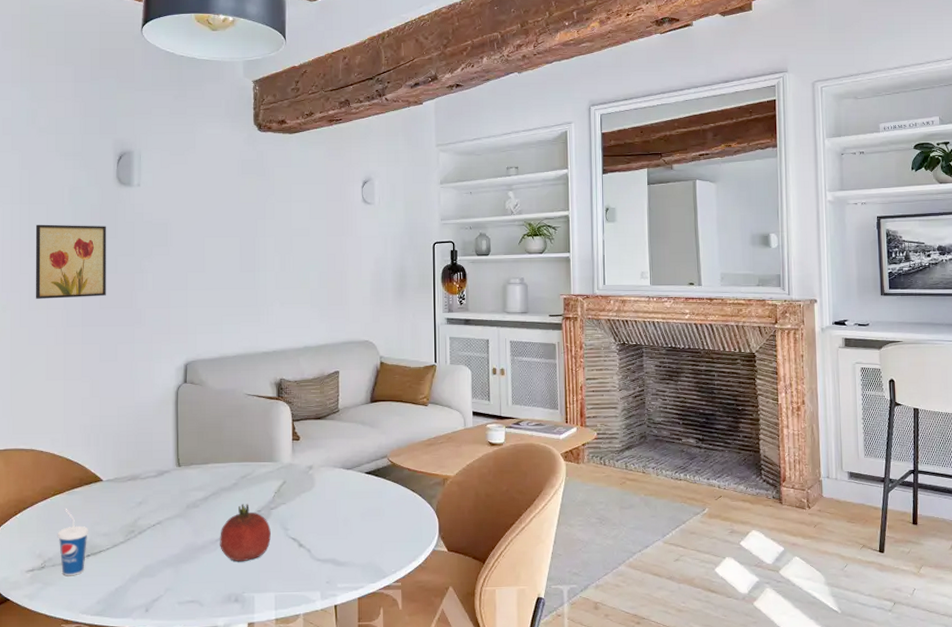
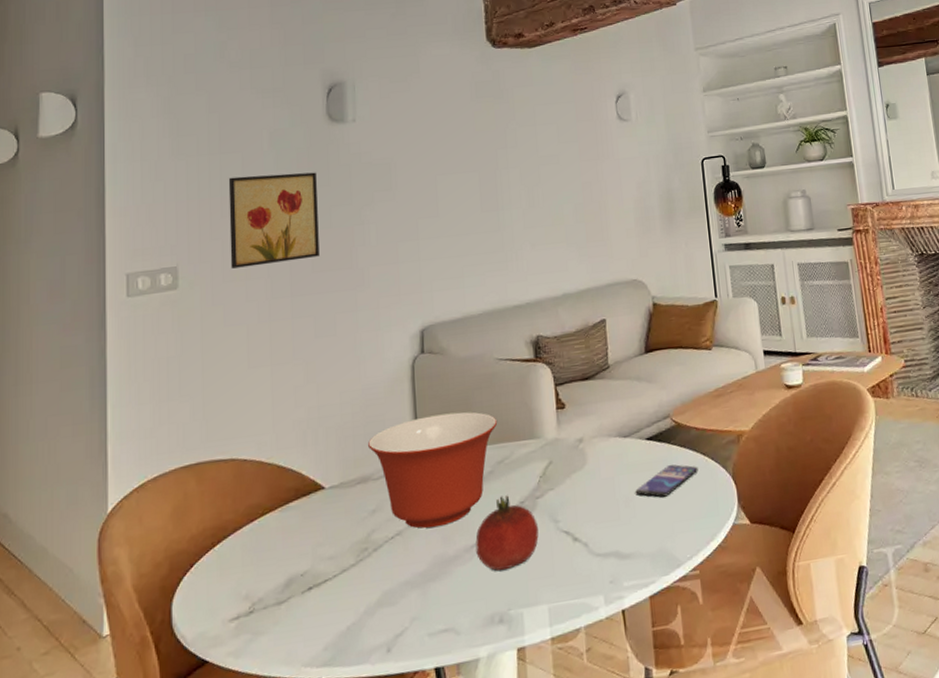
cup: present [57,509,89,576] -> none [268,530,310,620]
mixing bowl: none [138,433,243,522] -> present [368,412,498,529]
smartphone: none [353,495,407,521] -> present [635,464,698,497]

